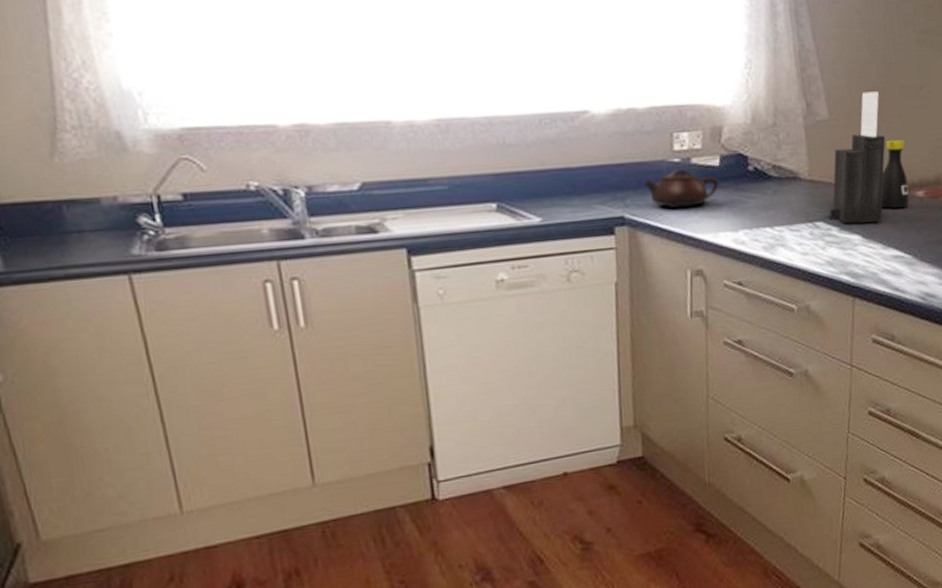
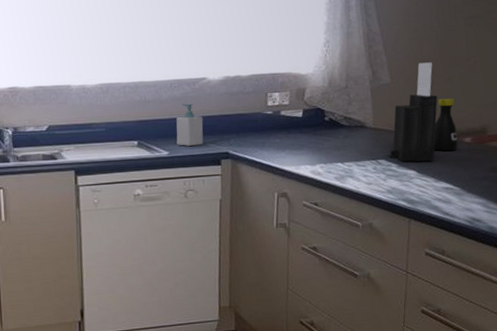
soap bottle: none [549,147,590,209] -> present [176,103,204,146]
teapot: present [644,168,719,208] -> none [244,118,302,147]

